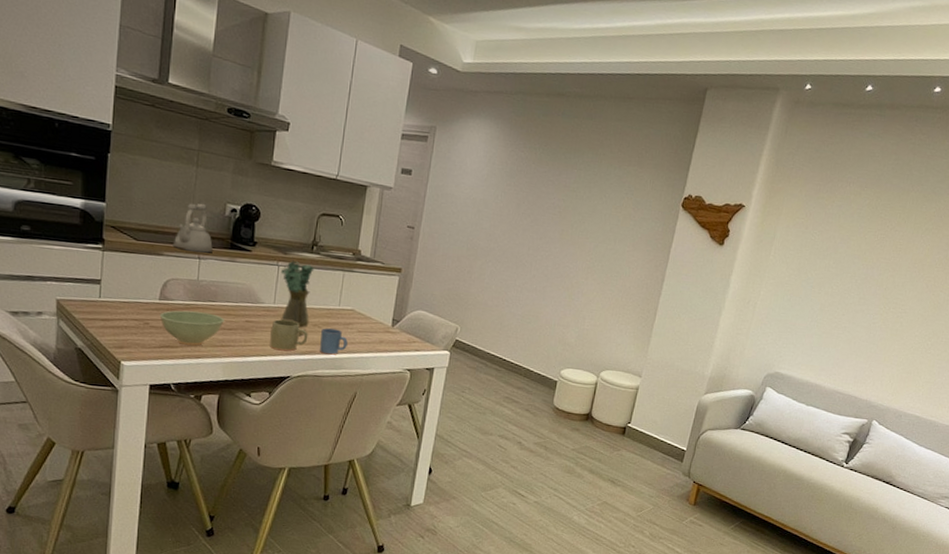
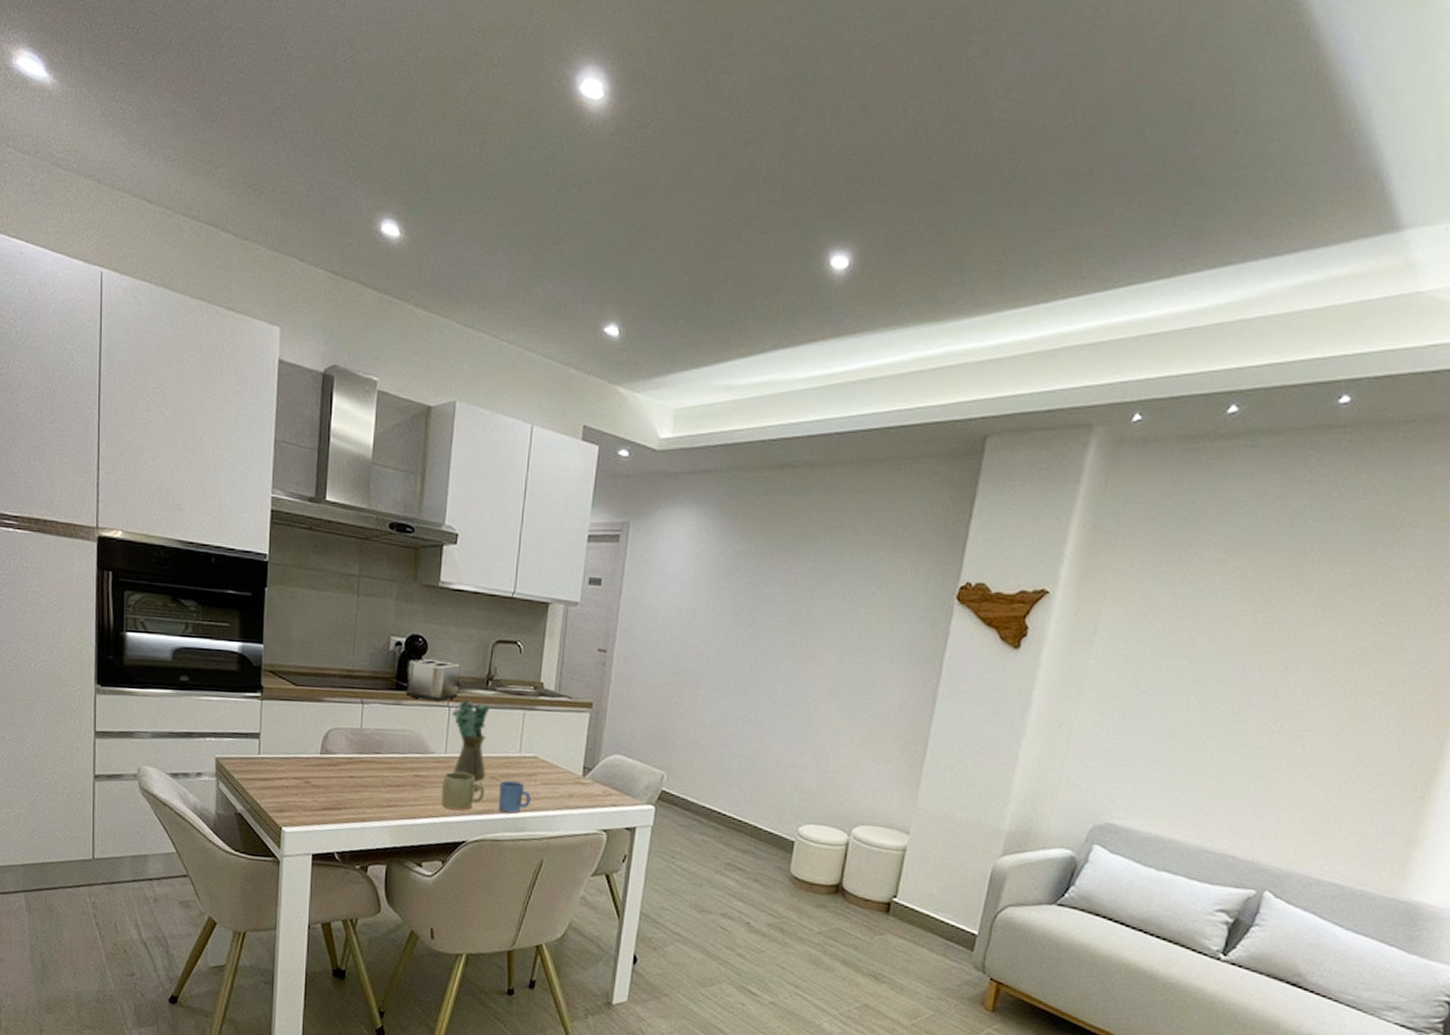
bowl: present [159,310,224,347] -> none [321,765,391,808]
kettle: present [172,203,213,254] -> none [333,637,377,697]
toaster: none [239,224,290,261] -> present [405,658,462,702]

